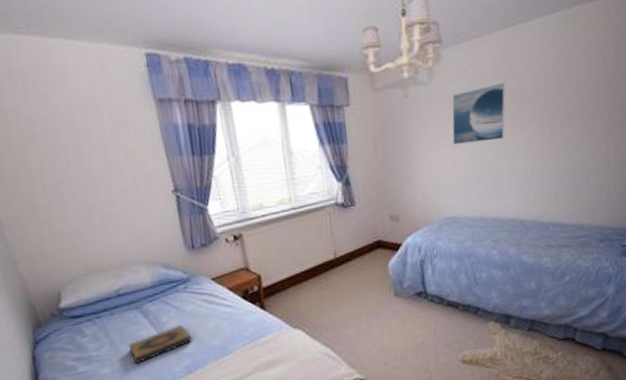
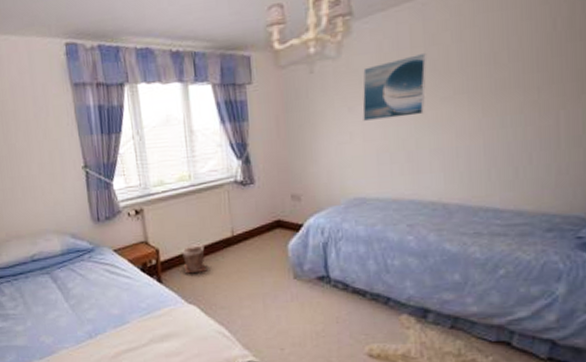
hardback book: present [128,324,192,365] -> none [39,291,93,326]
plant pot: none [284,269,311,299] -> present [181,245,206,274]

